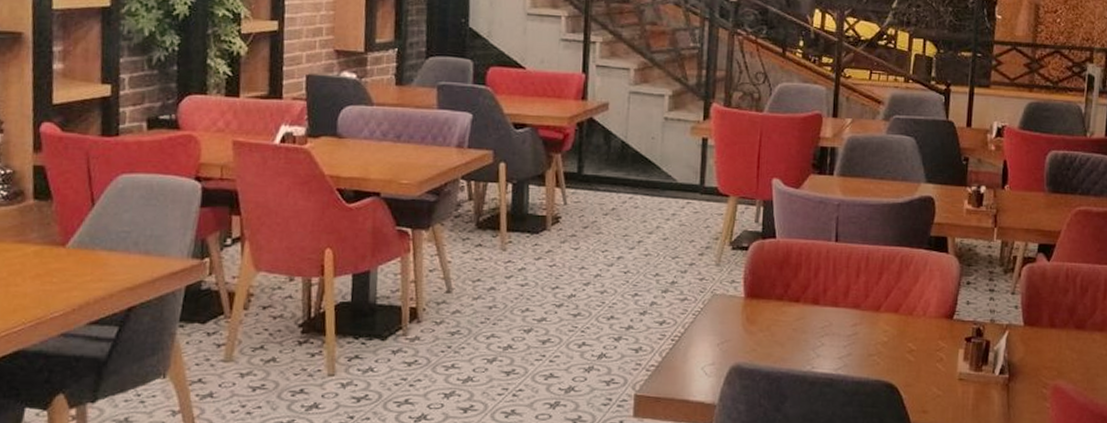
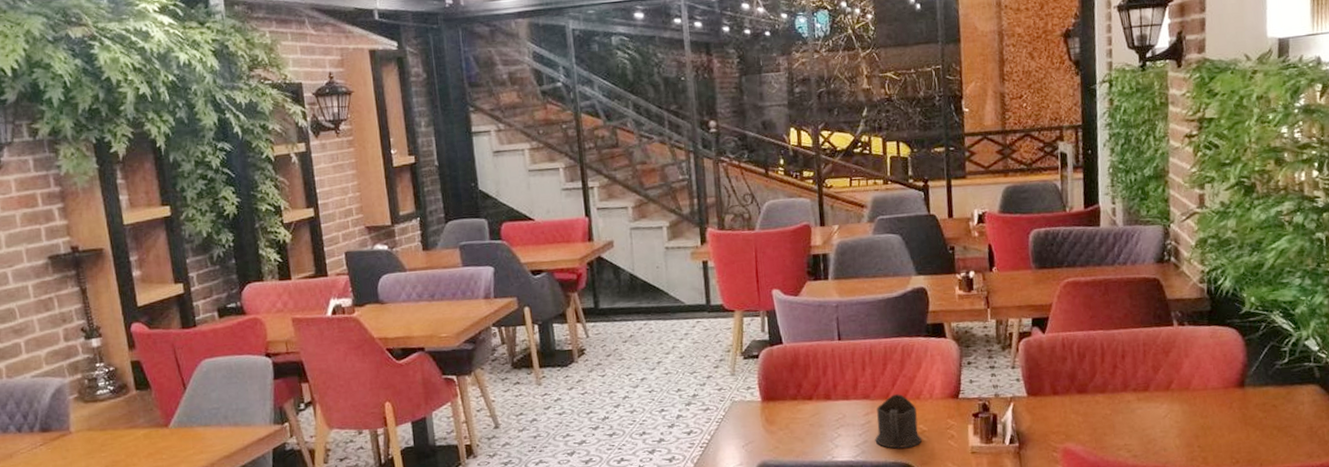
cup: none [860,307,909,366] -> present [875,394,922,449]

